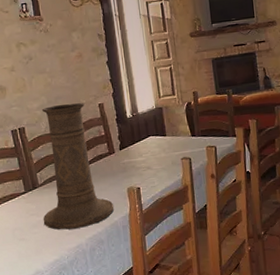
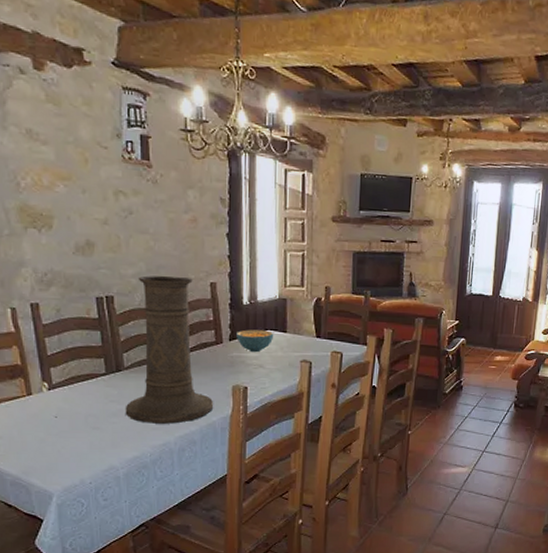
cereal bowl: none [125,136,156,157] -> present [236,329,274,353]

